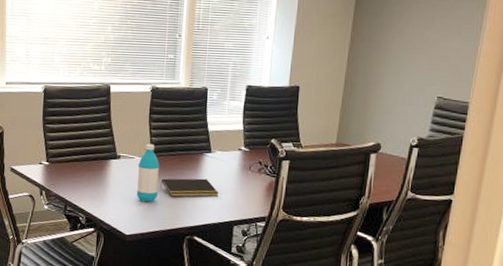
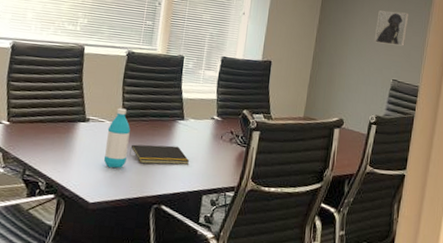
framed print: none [415,19,458,59] -> present [374,10,409,46]

